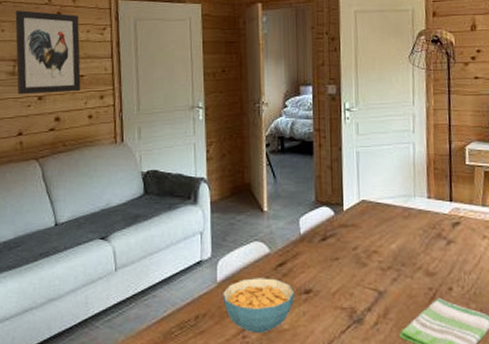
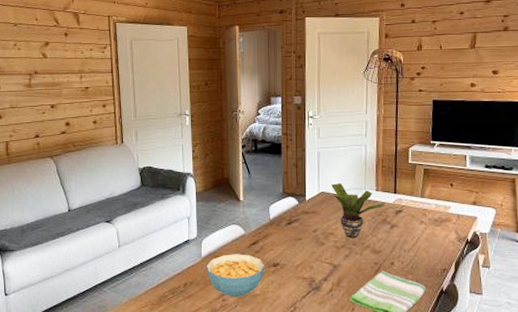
wall art: present [15,10,81,95] -> none [29,32,86,103]
potted plant: none [374,189,439,258] -> present [331,183,385,239]

